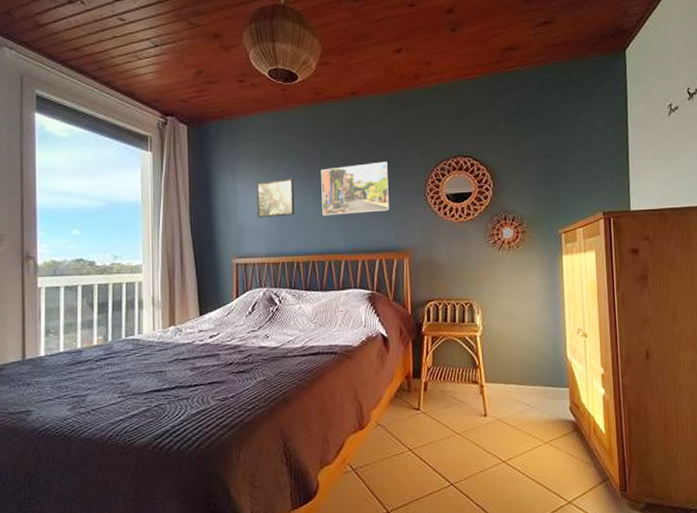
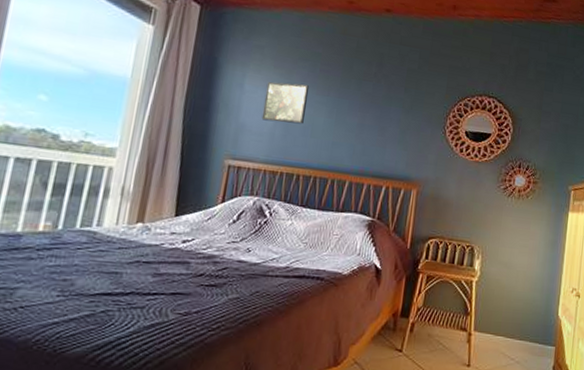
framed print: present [321,161,390,216] -> none [333,81,413,138]

